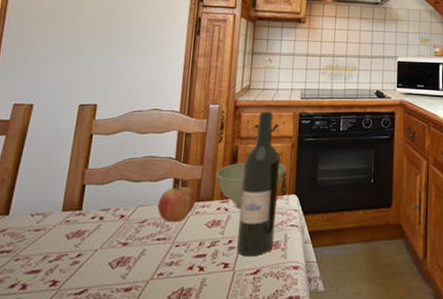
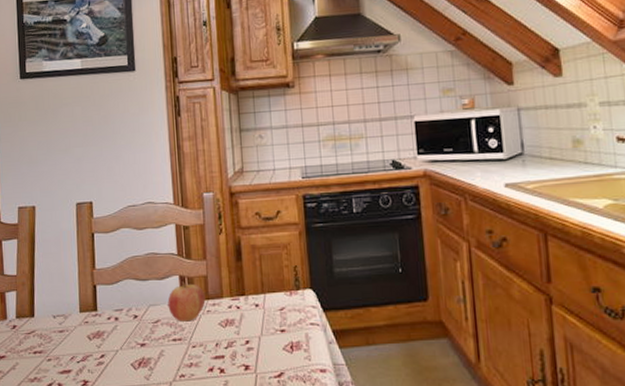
bowl: present [215,162,287,209] -> none [220,254,298,307]
wine bottle: present [237,111,280,257] -> none [249,195,295,358]

